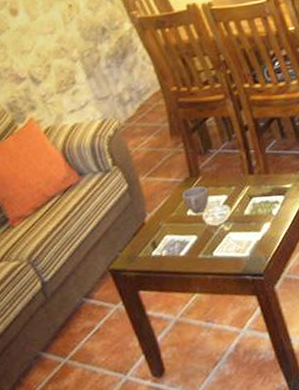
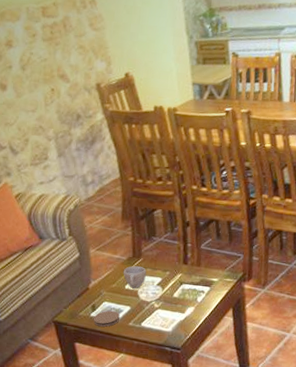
coaster: none [155,244,187,266] -> present [93,310,120,327]

